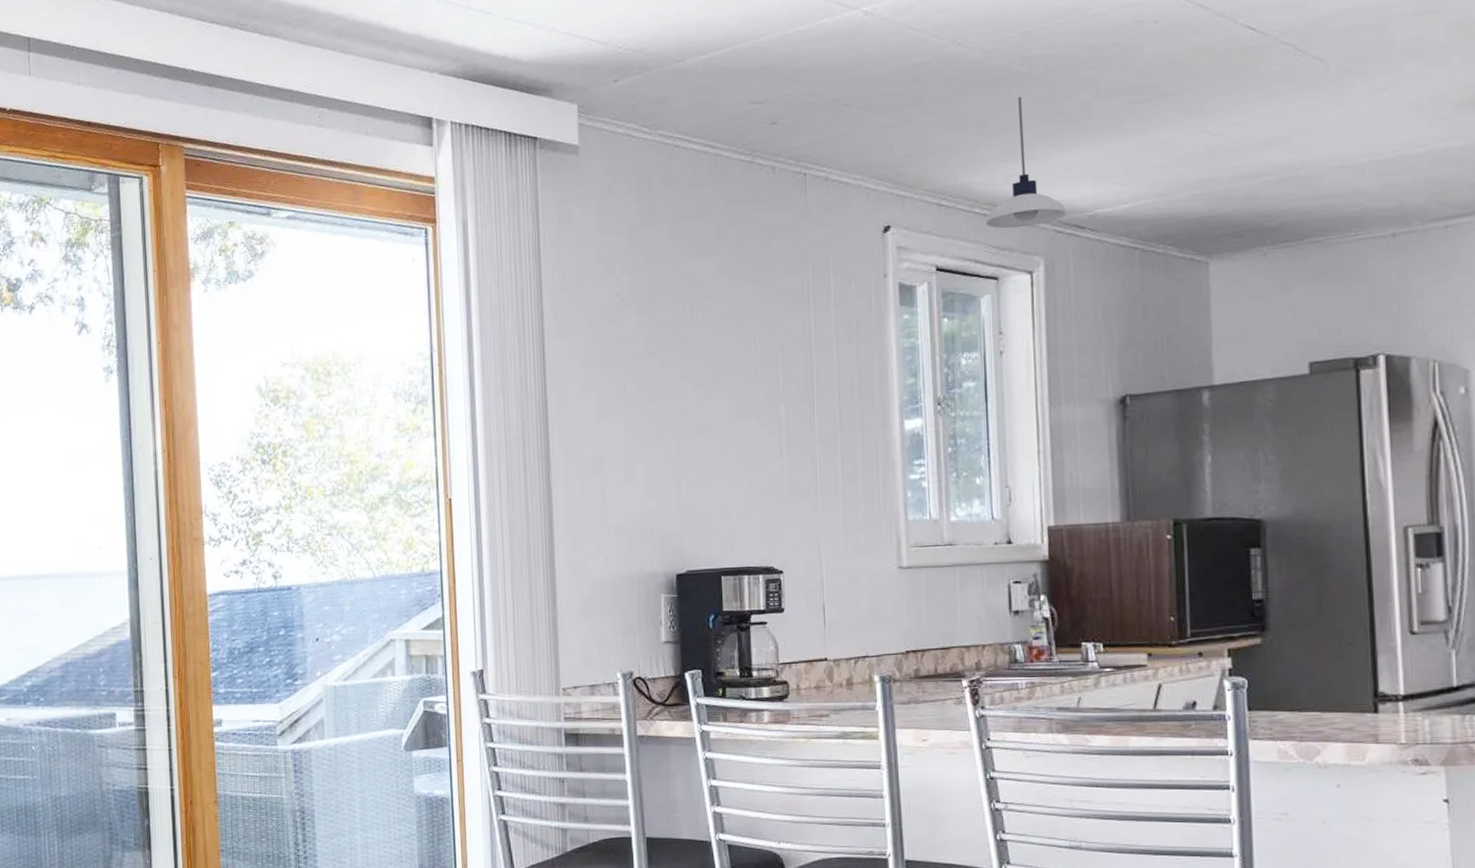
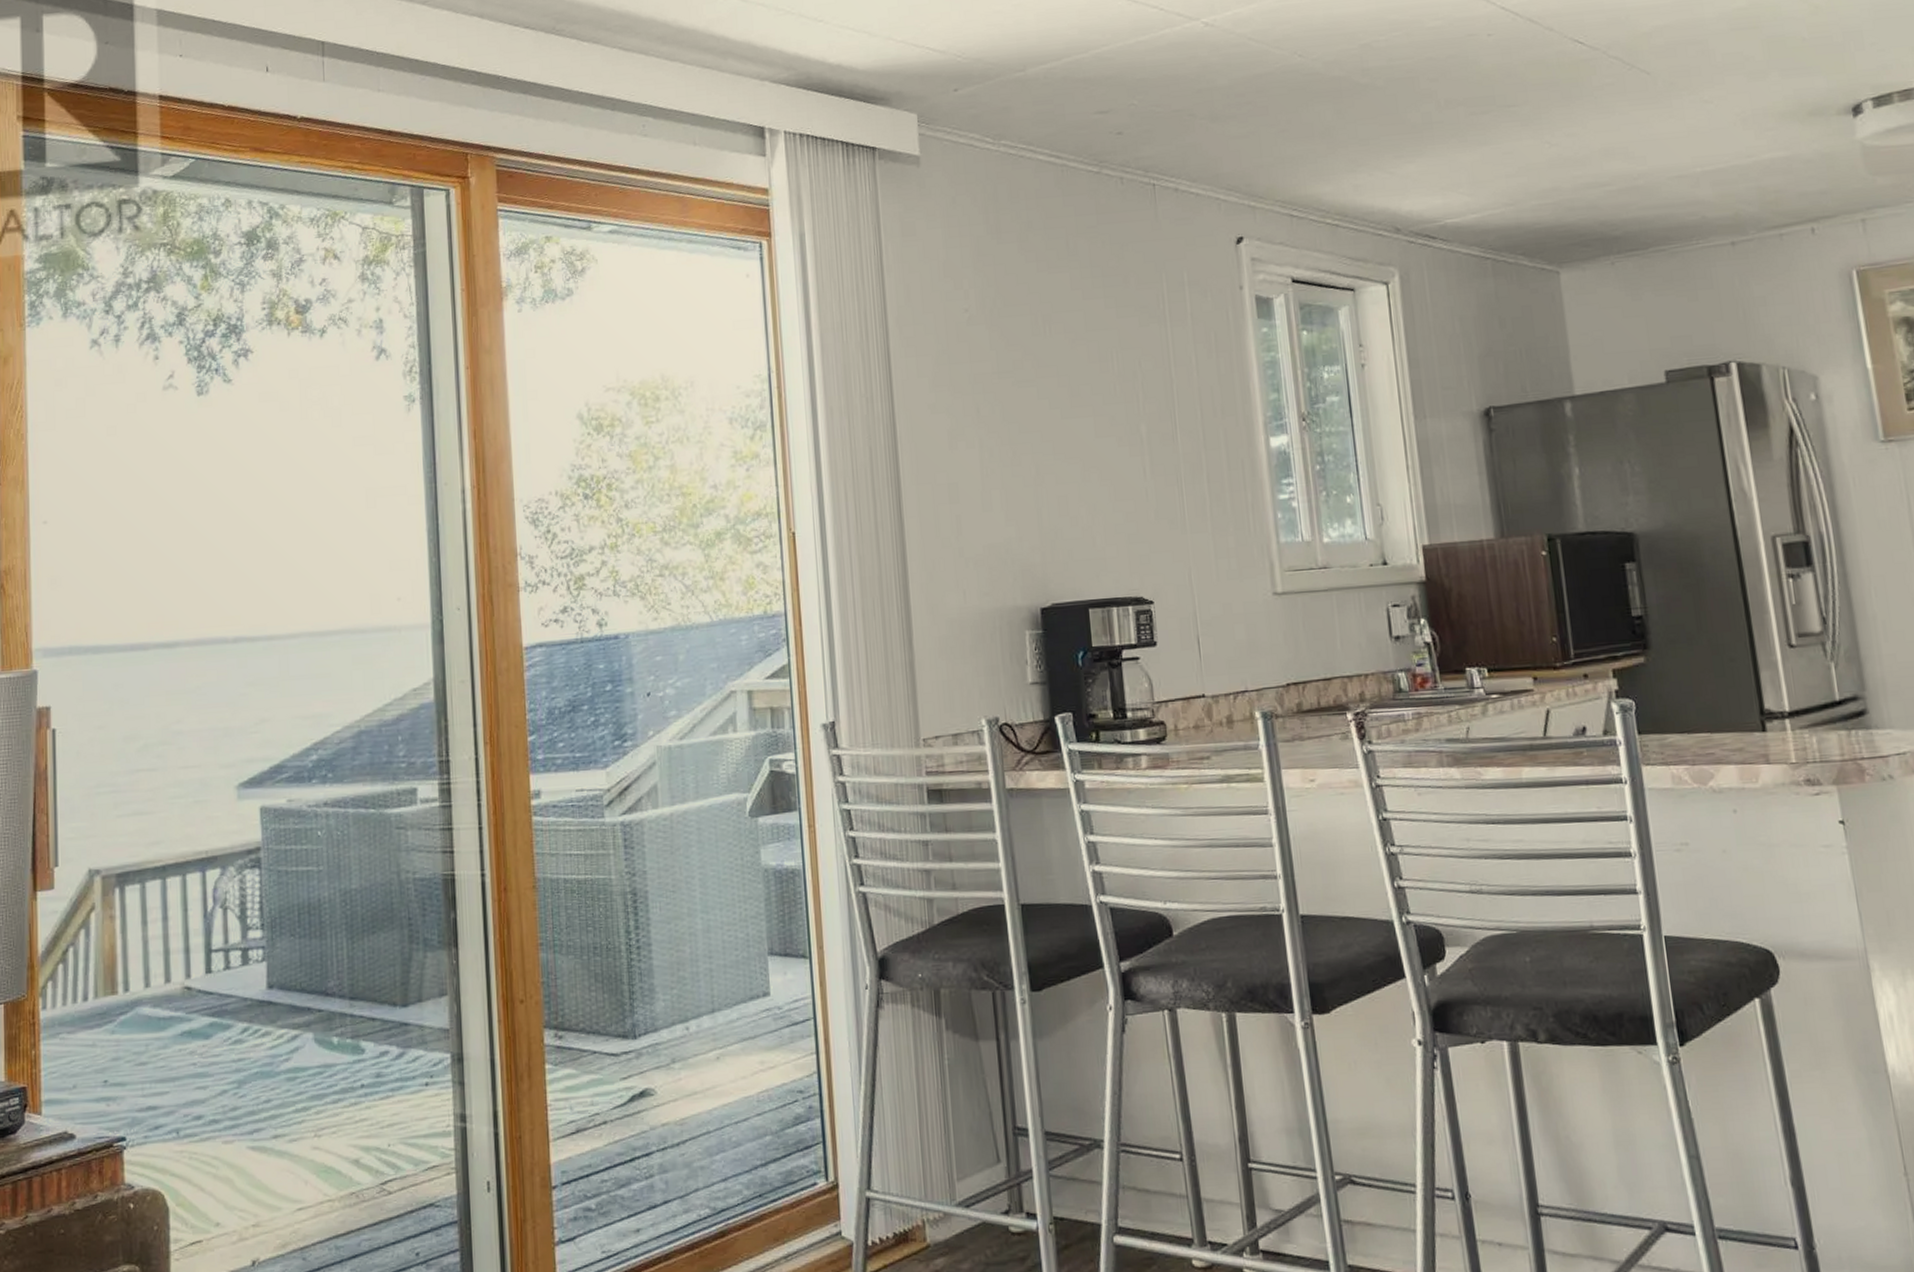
pendant light: present [985,96,1066,229] -> none [1337,107,1417,240]

